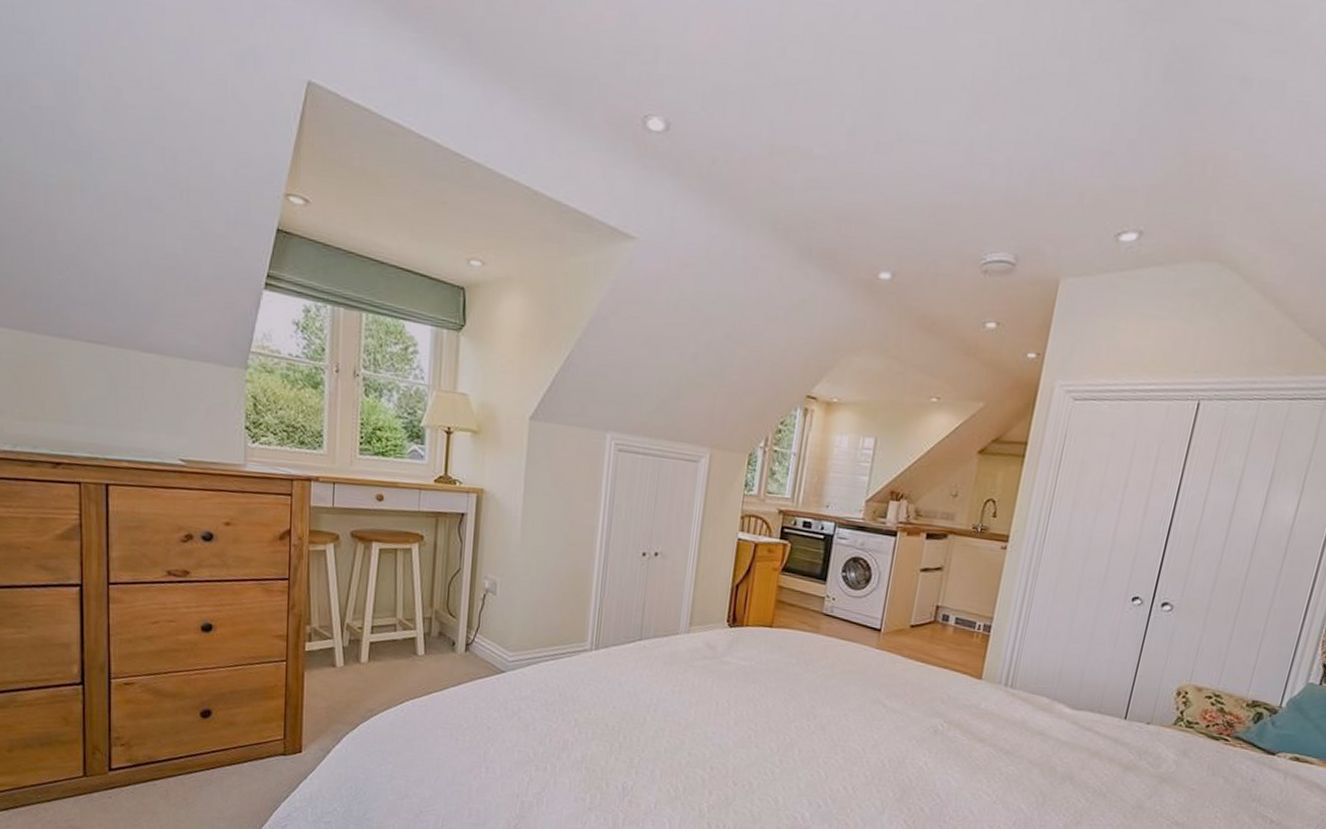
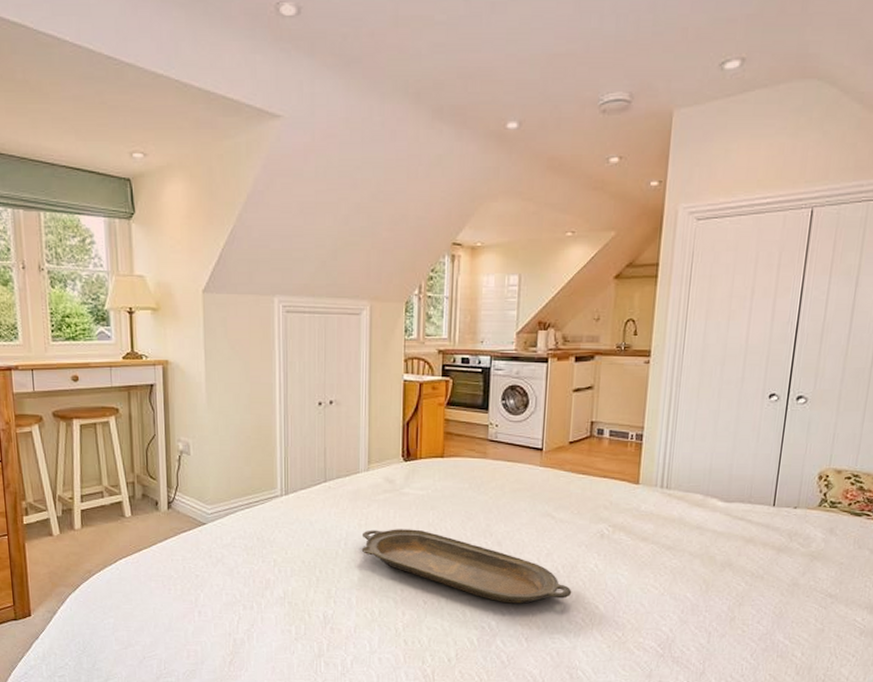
serving tray: none [671,698,897,797] -> present [361,529,572,604]

